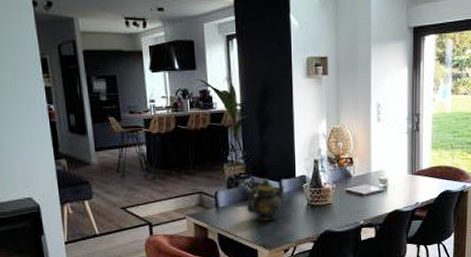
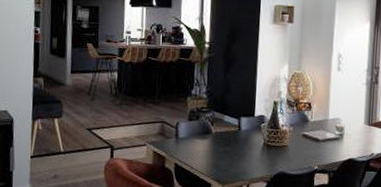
teapot: present [246,178,285,222] -> none [204,114,243,157]

